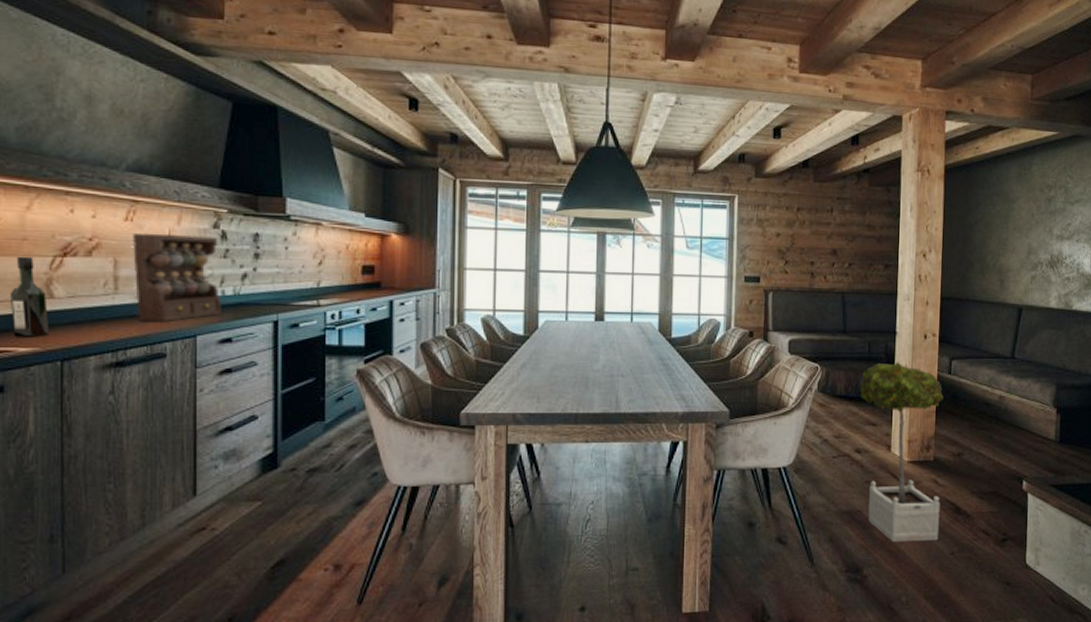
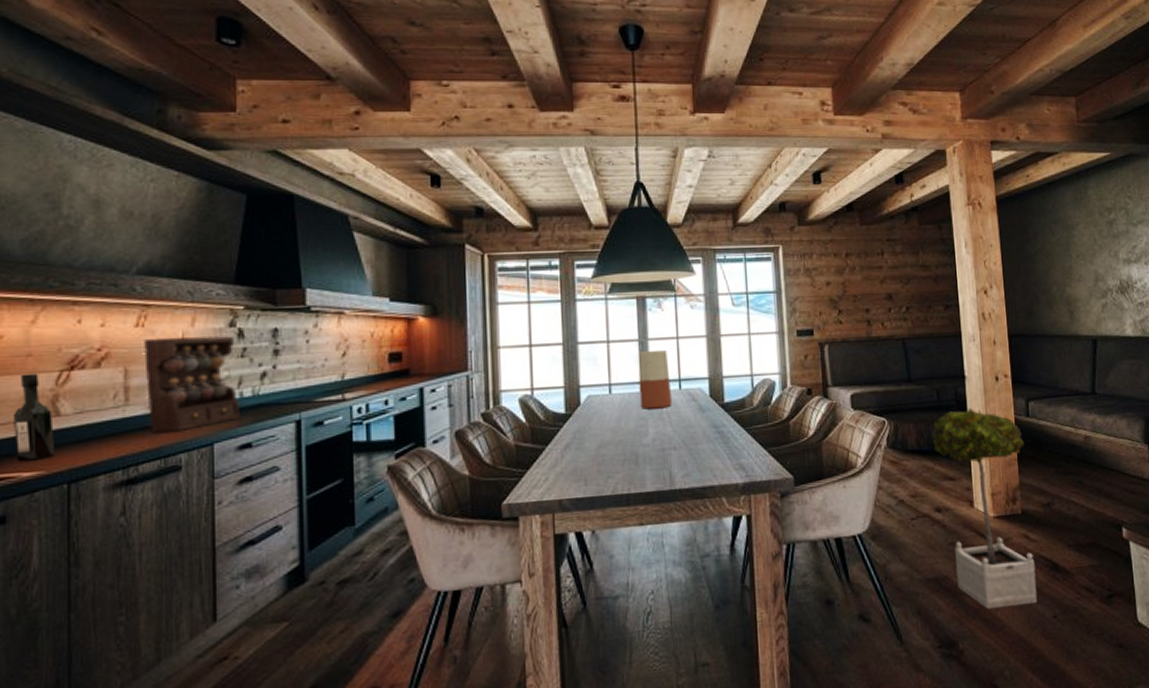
vase: none [593,284,624,338] -> present [639,350,673,410]

